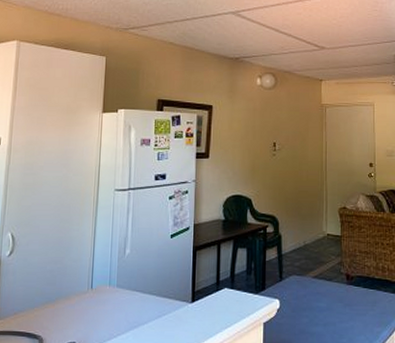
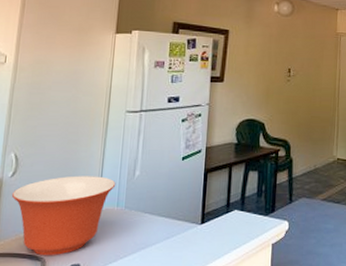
mixing bowl: none [9,254,108,333] -> present [11,176,116,255]

